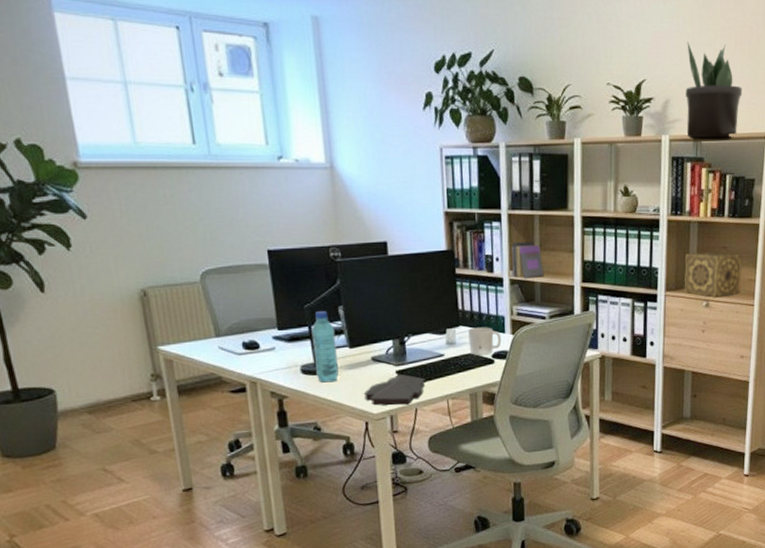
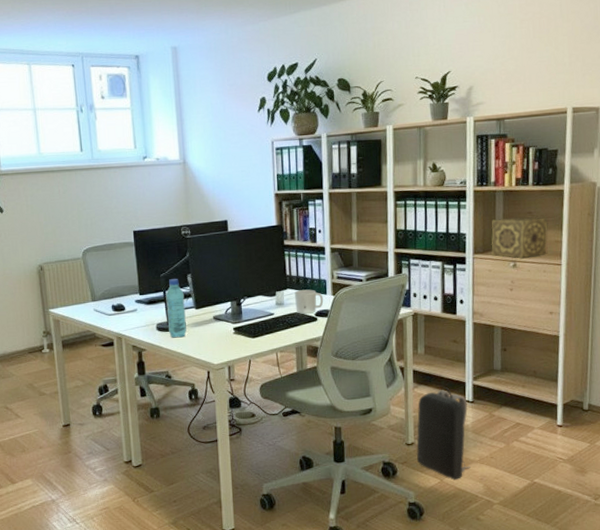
papers: present [363,374,425,406] -> none [206,331,258,357]
books: present [508,242,544,279] -> none [329,215,361,248]
backpack: none [601,437,657,535] -> present [416,387,471,480]
planter: present [685,42,742,141] -> none [488,35,543,120]

